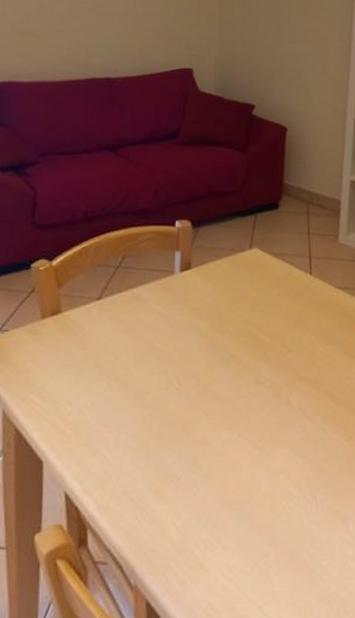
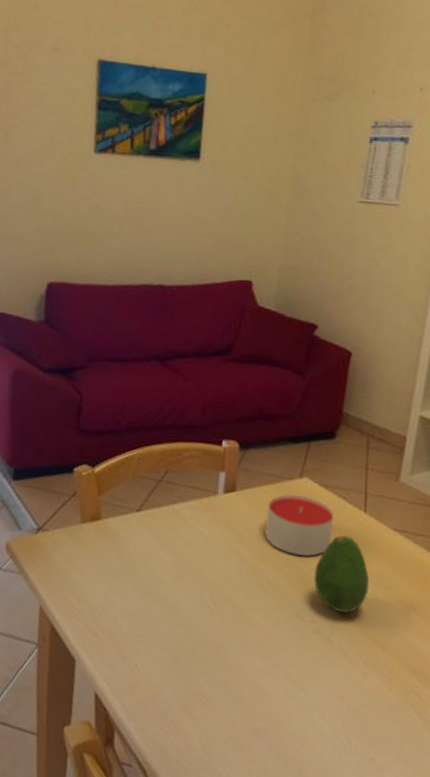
candle: none [221,265,284,323] -> present [264,493,335,556]
fruit: none [270,299,319,373] -> present [314,535,369,613]

